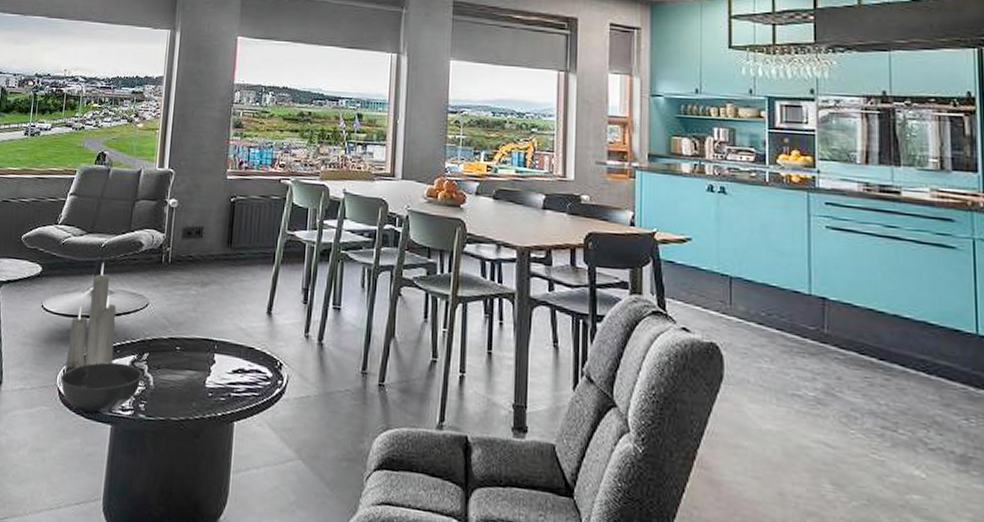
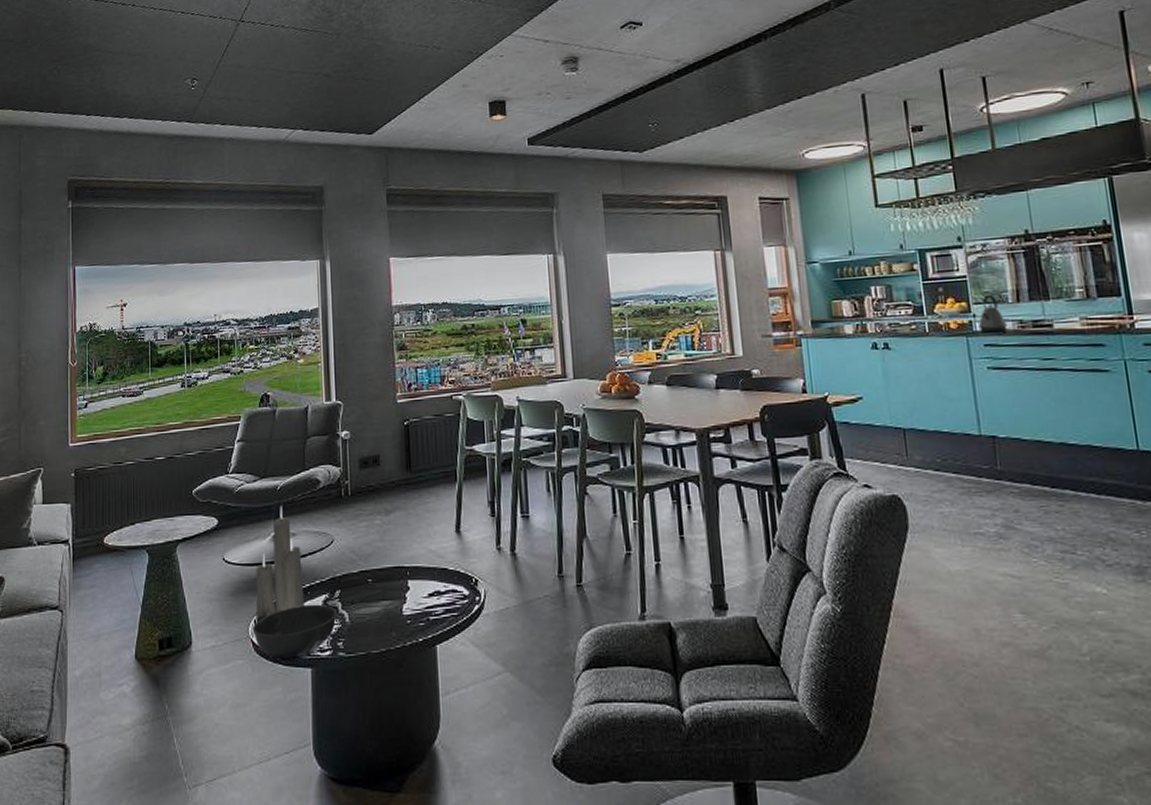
kettle: none [821,152,852,194] -> present [978,294,1008,335]

